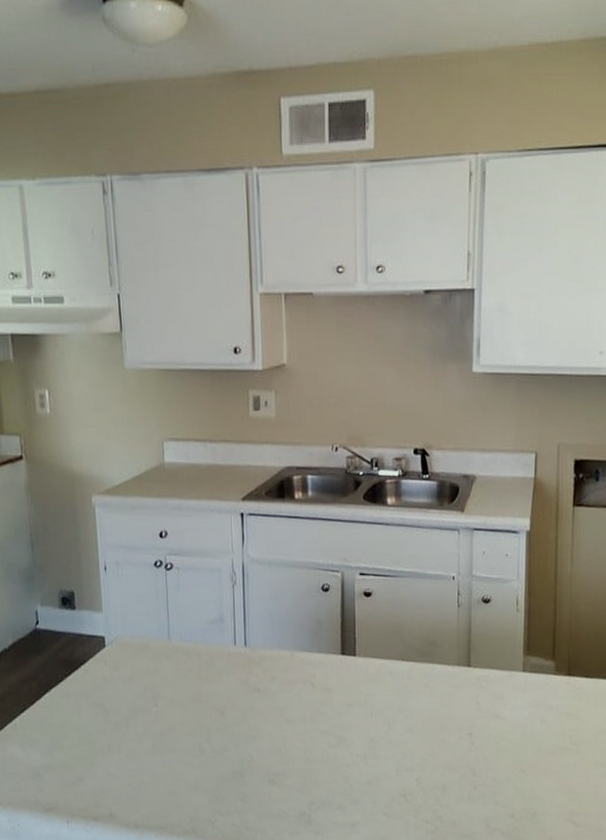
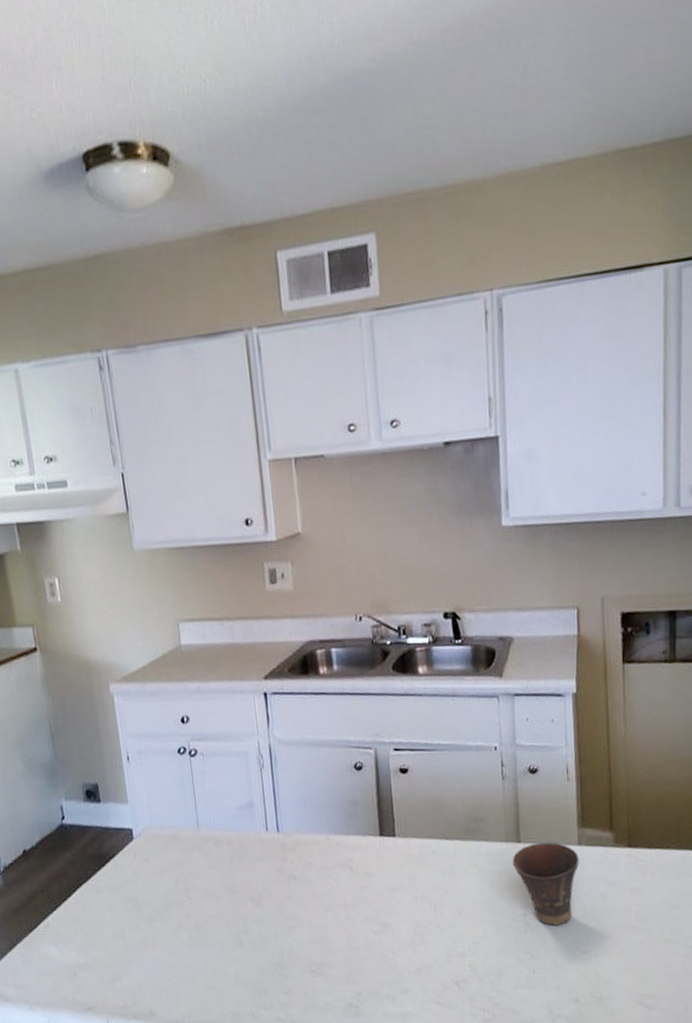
cup: none [462,667,523,745] -> present [512,842,579,926]

